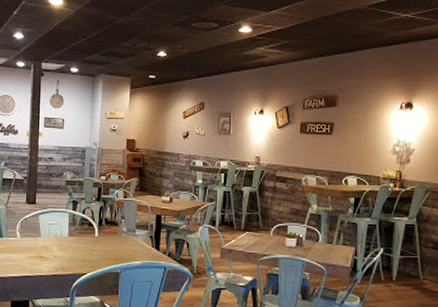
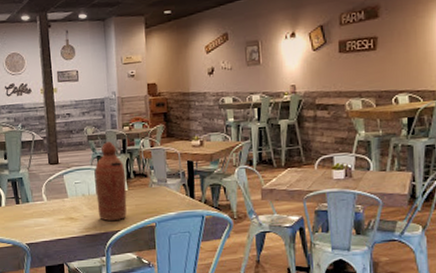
bottle: none [67,188,98,264] -> present [94,141,127,222]

